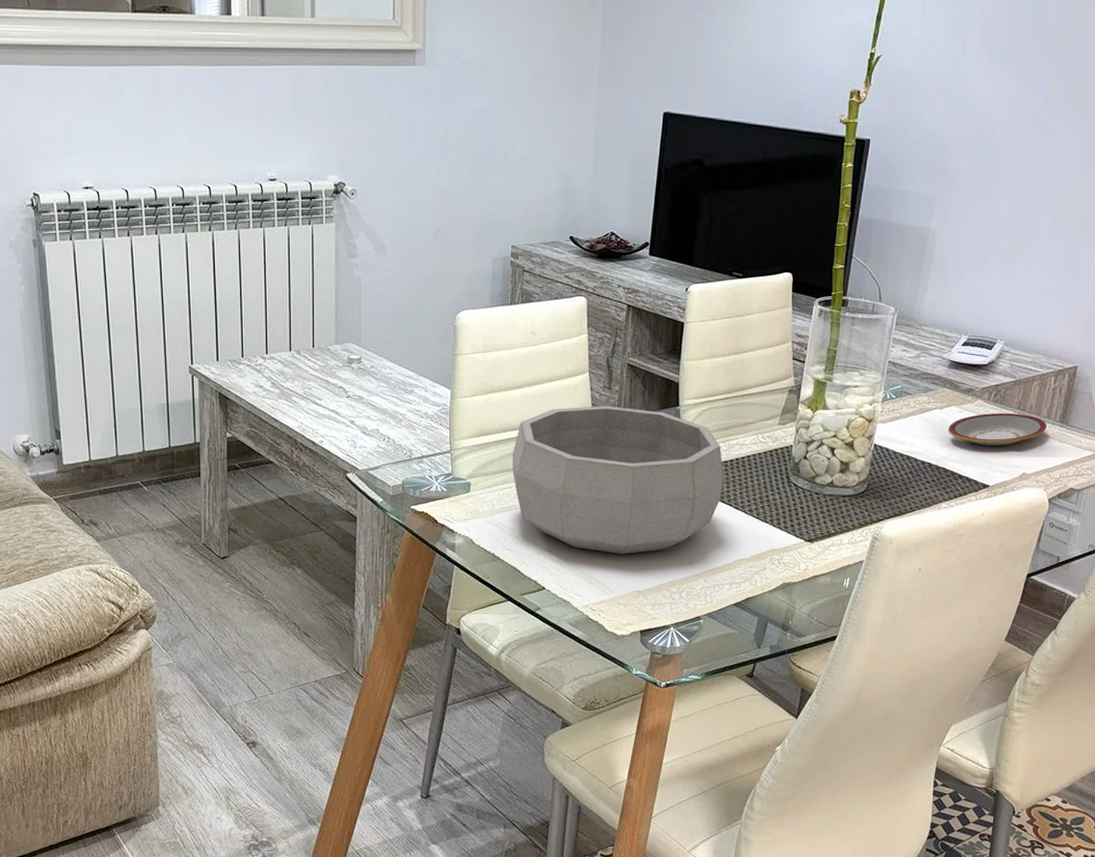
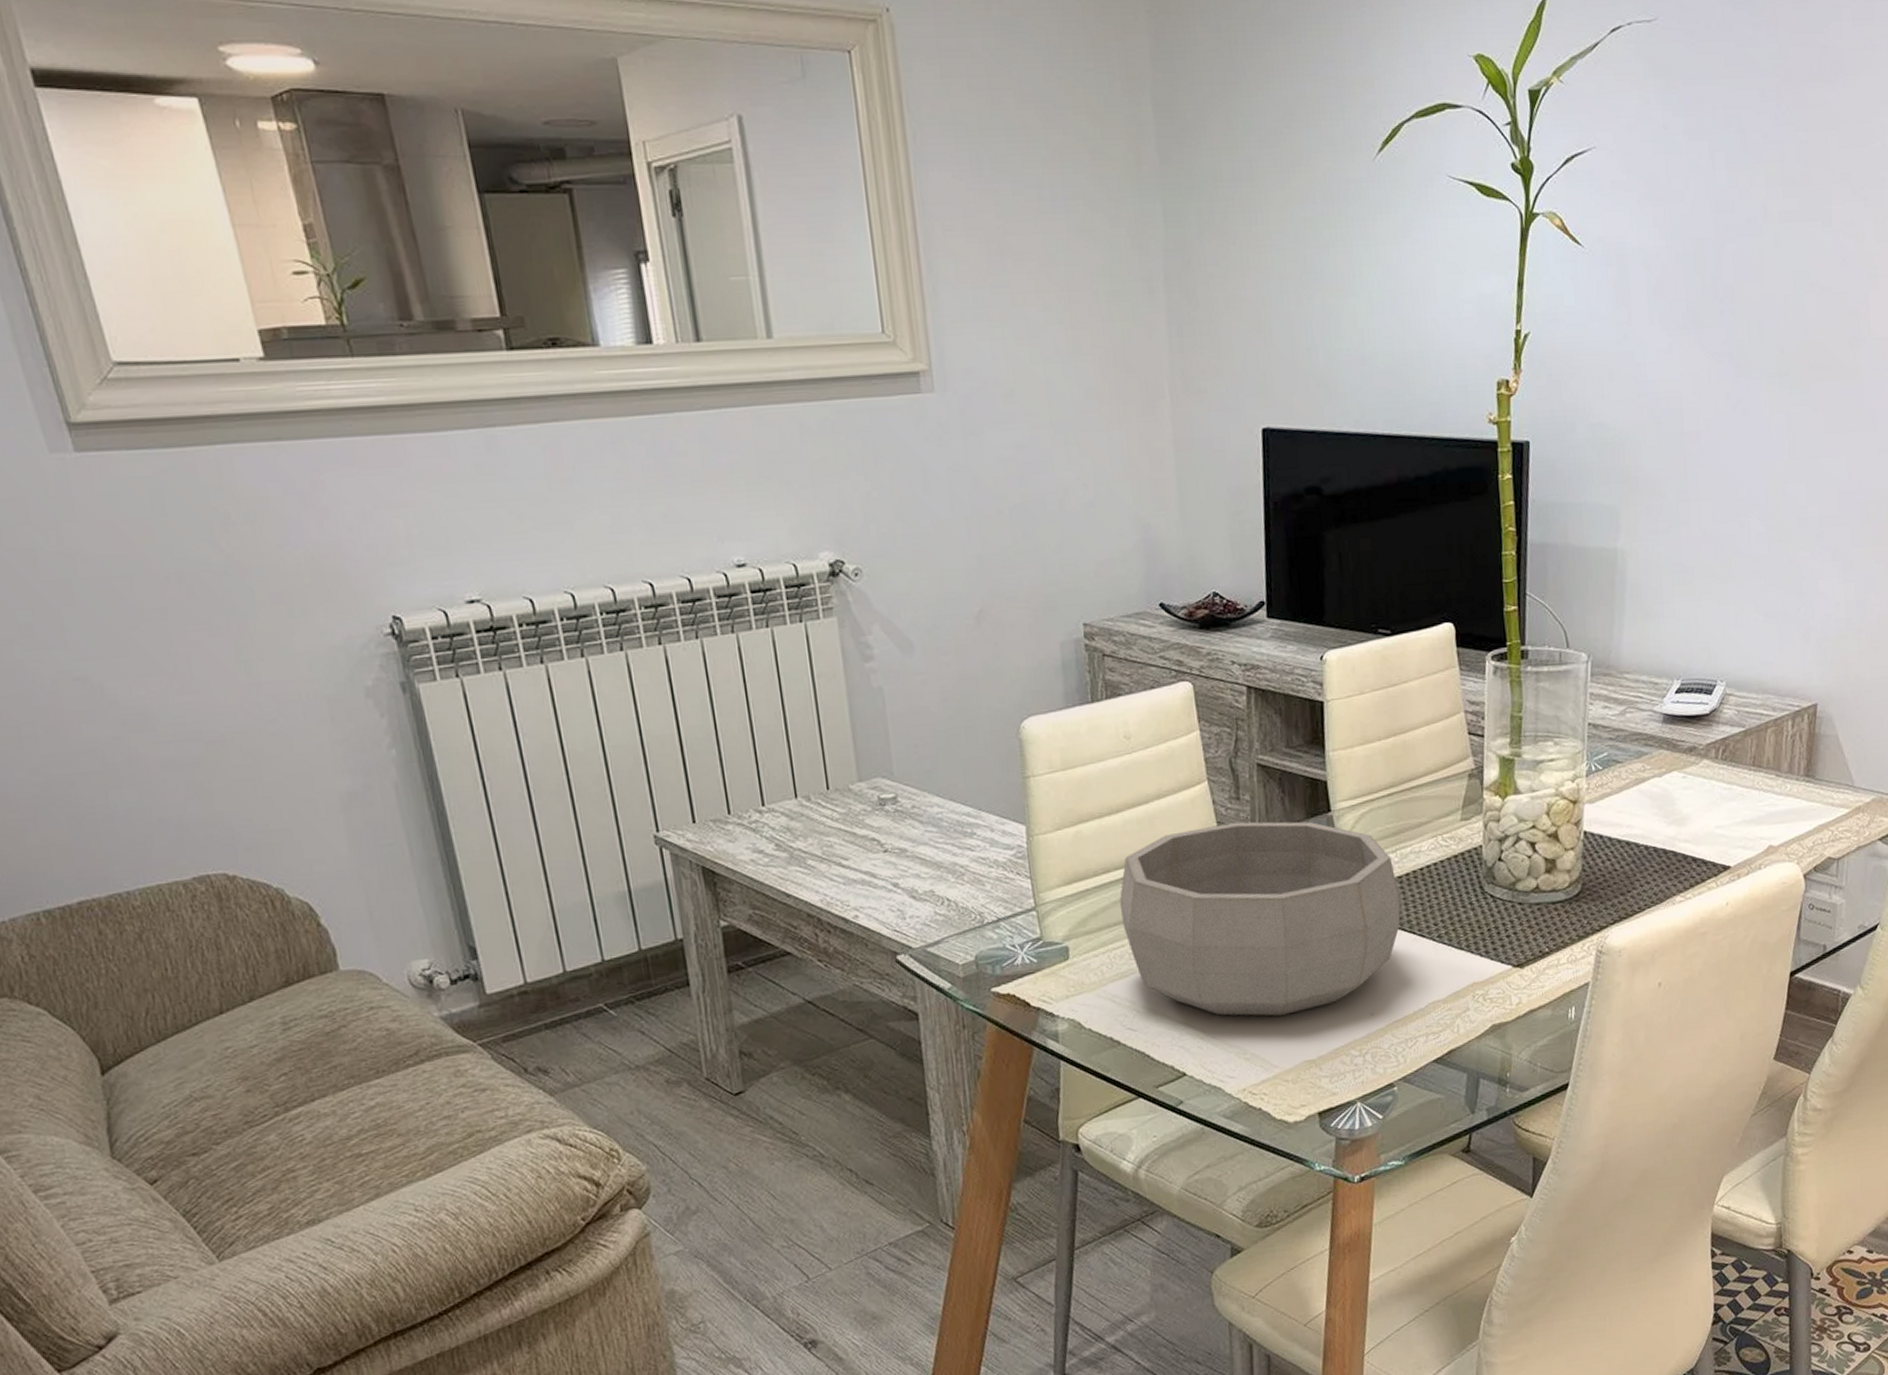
plate: present [948,412,1047,446] -> none [1671,771,1790,818]

